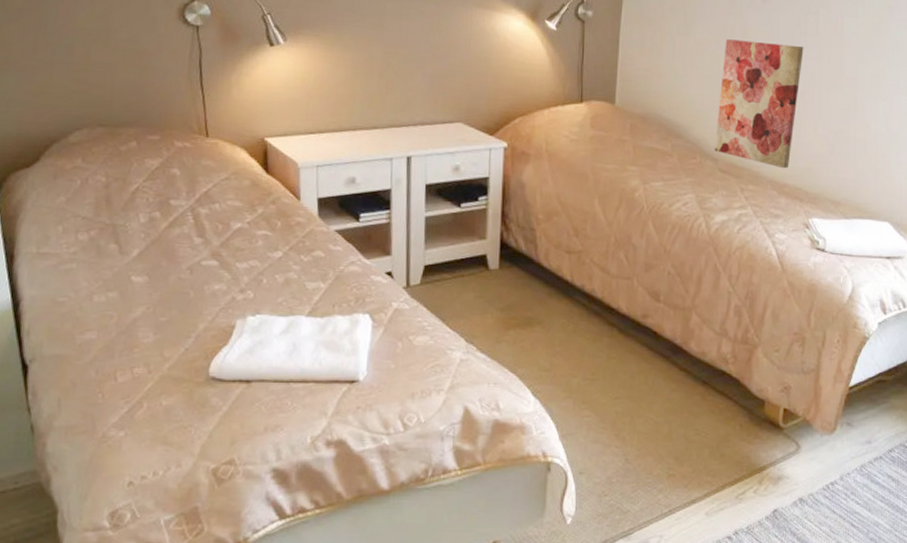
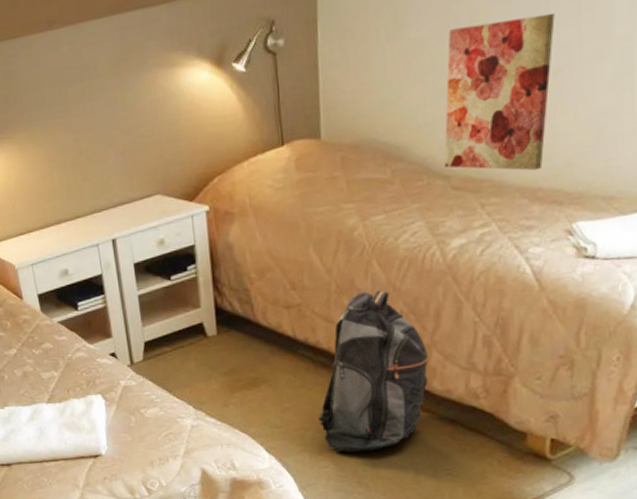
backpack: none [586,248,689,405] -> present [318,289,429,453]

